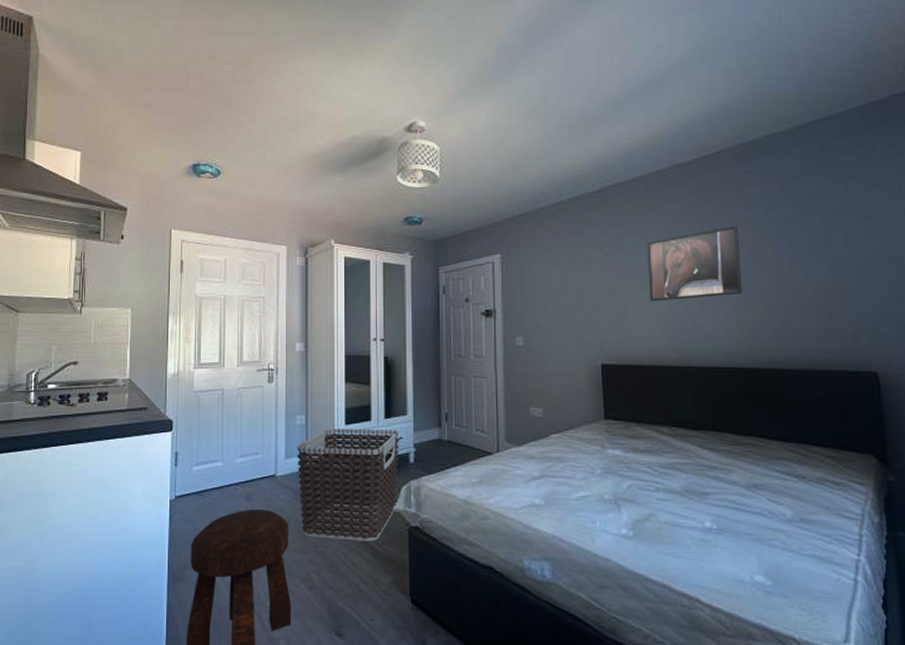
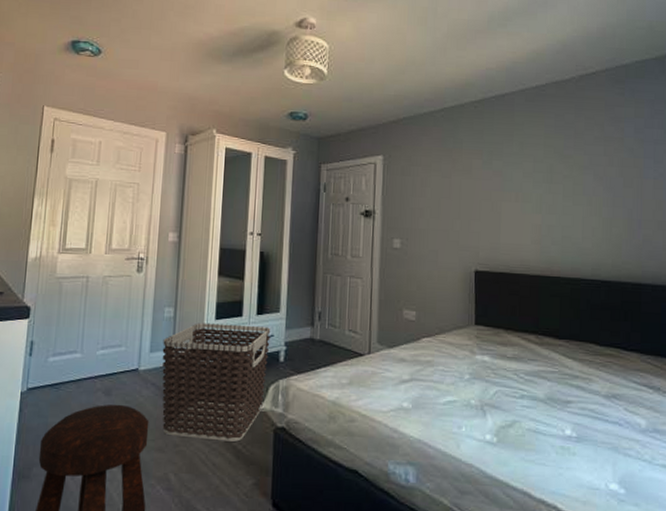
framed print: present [647,225,742,302] -> none [523,143,610,212]

